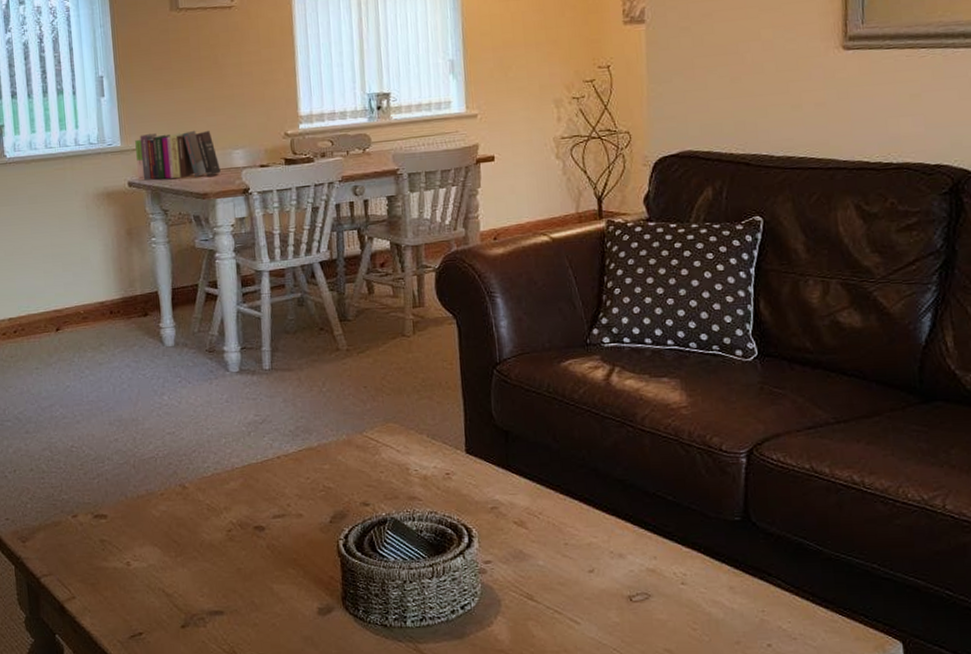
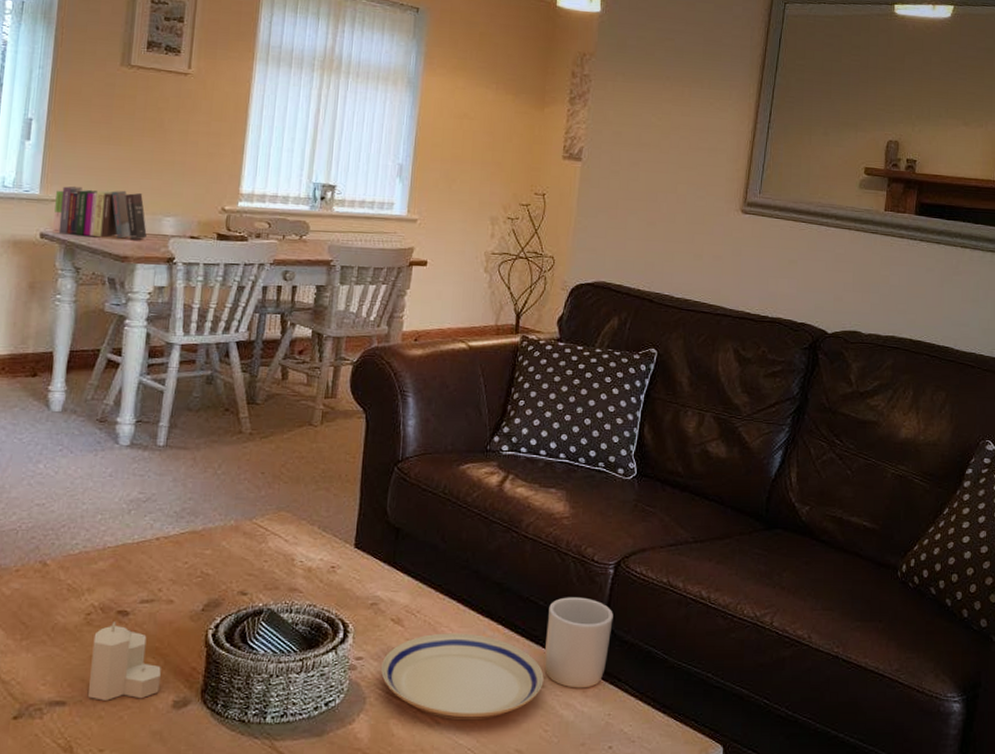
candle: none [237,535,304,609] -> present [87,620,161,701]
plate: none [511,532,685,621] -> present [381,633,544,721]
mug: none [678,489,754,585] -> present [544,597,613,688]

